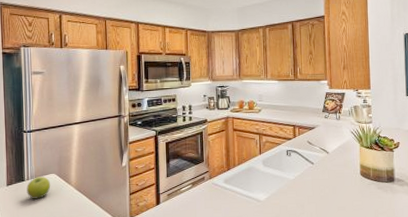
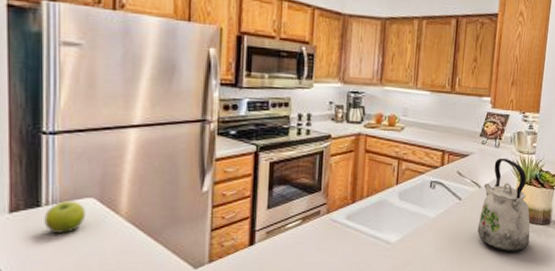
kettle: none [330,128,378,207] -> present [477,158,531,252]

